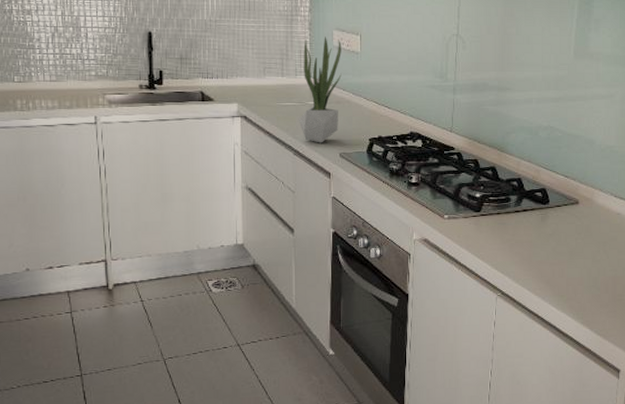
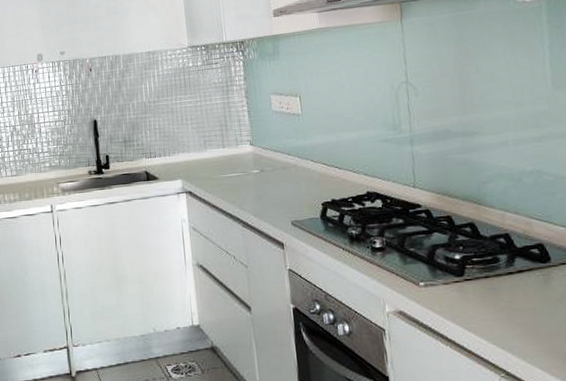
potted plant: present [298,36,342,143] -> none [242,102,287,213]

